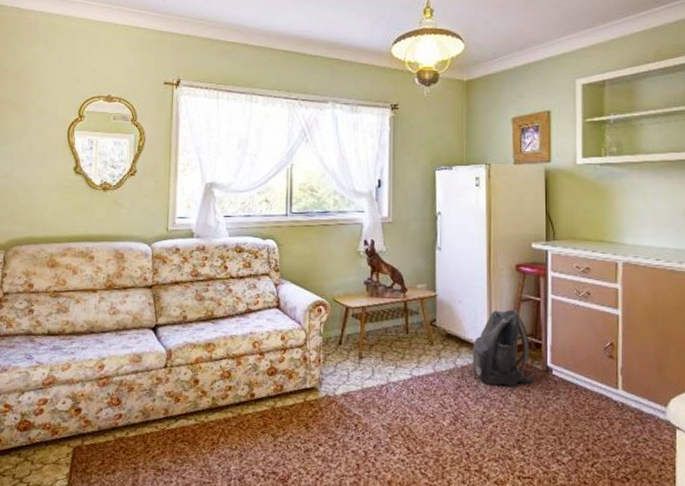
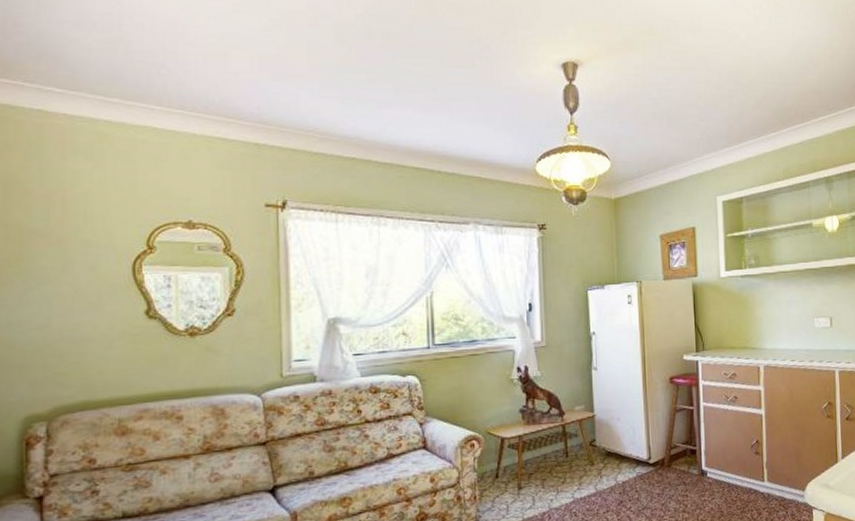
backpack: present [472,309,534,386] -> none [632,420,691,496]

